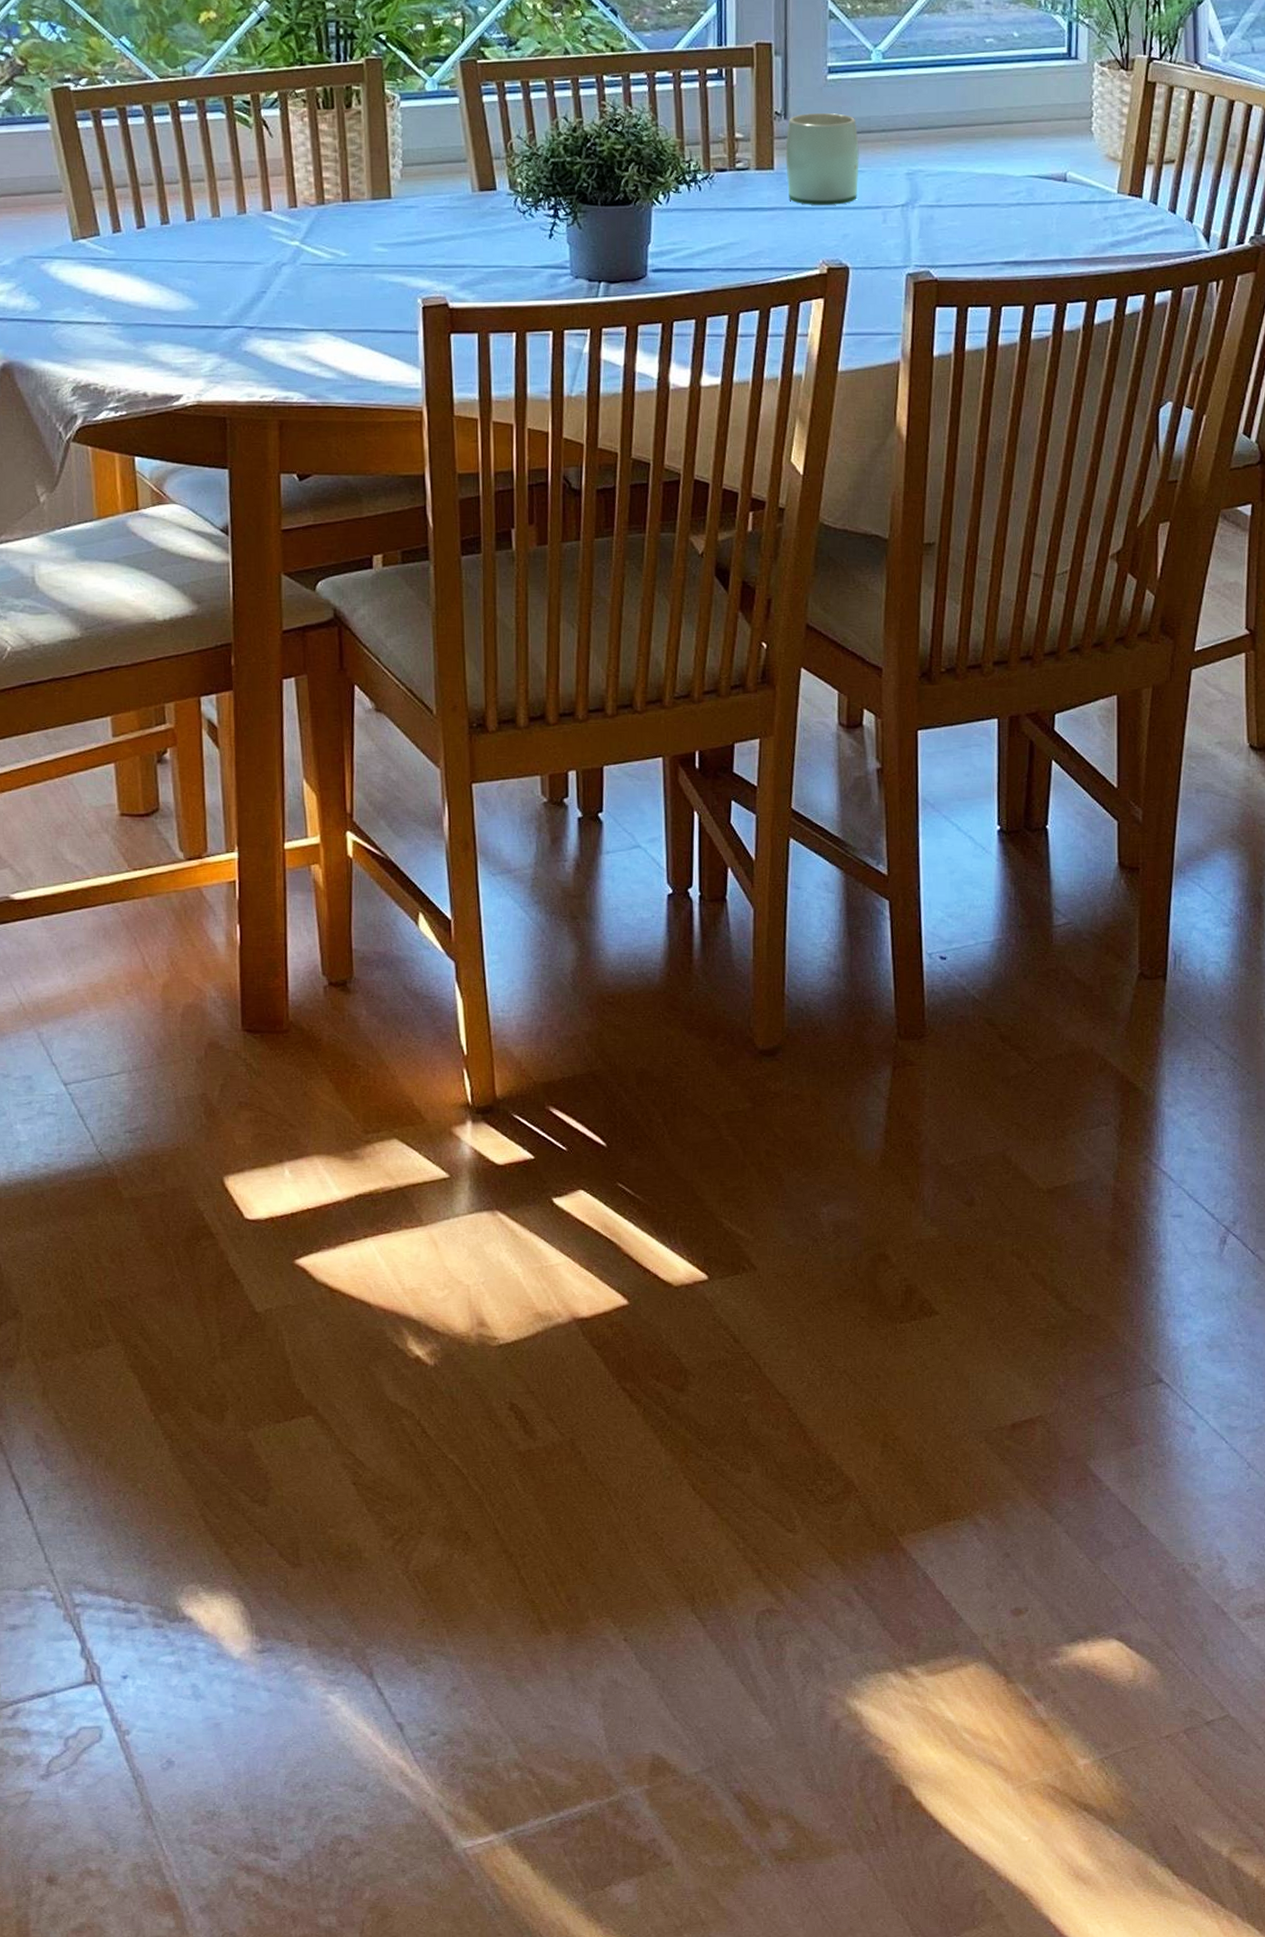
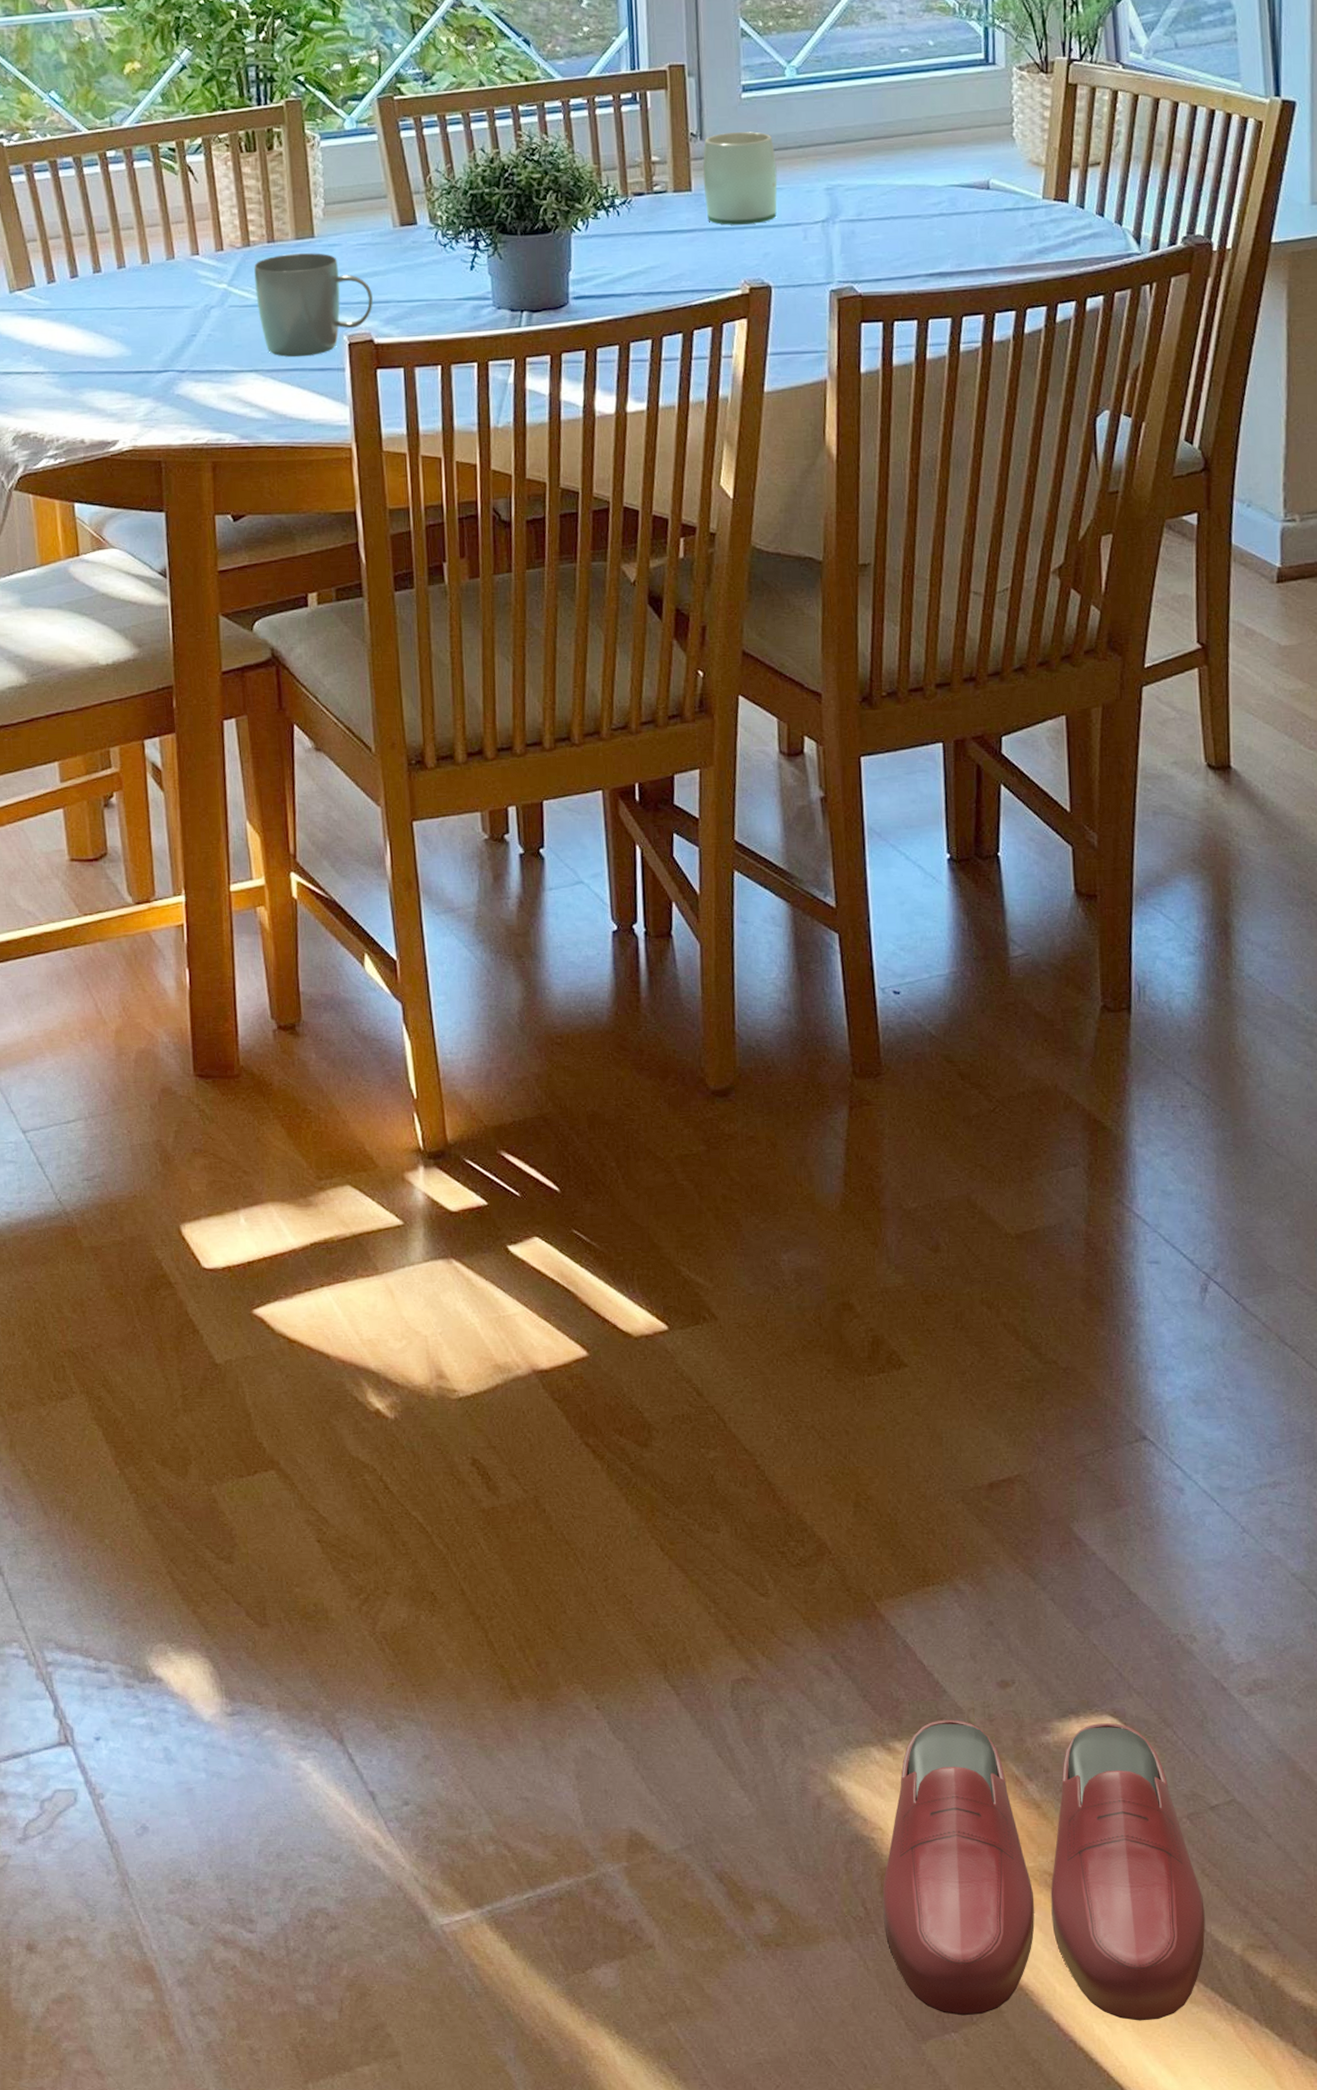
mug: none [328,214,449,318] -> present [254,253,373,358]
slippers: none [894,1645,1196,1921] -> present [882,1720,1205,2021]

